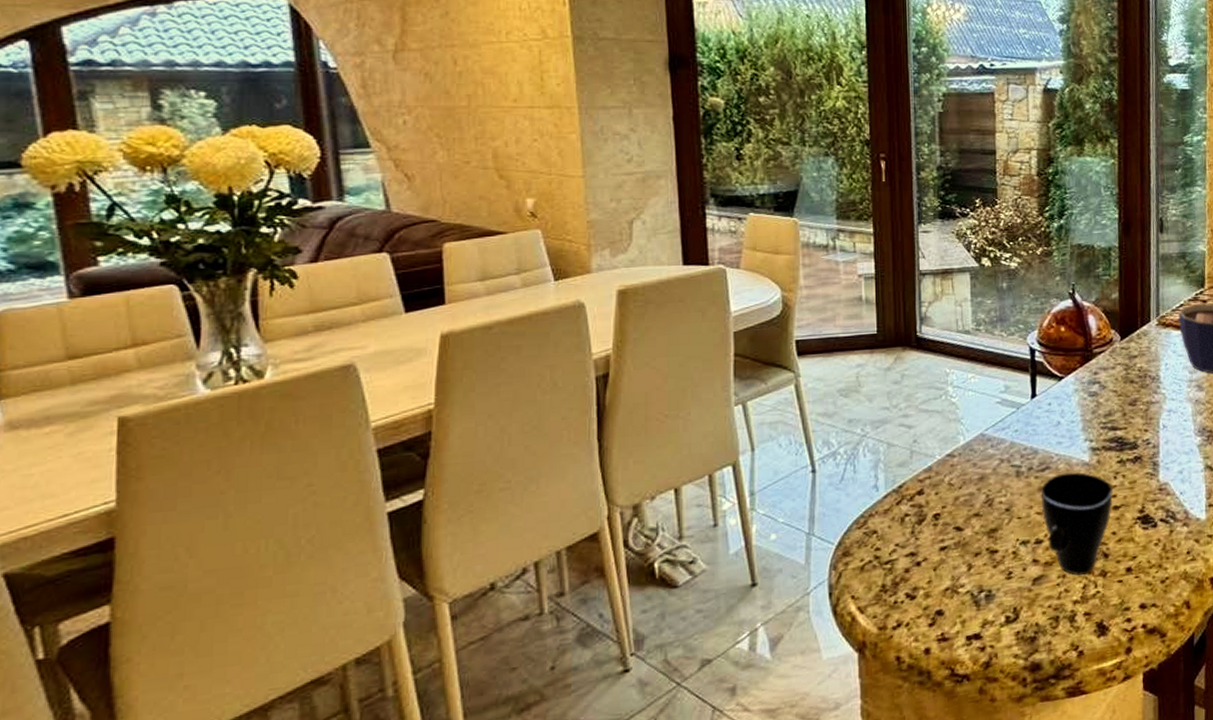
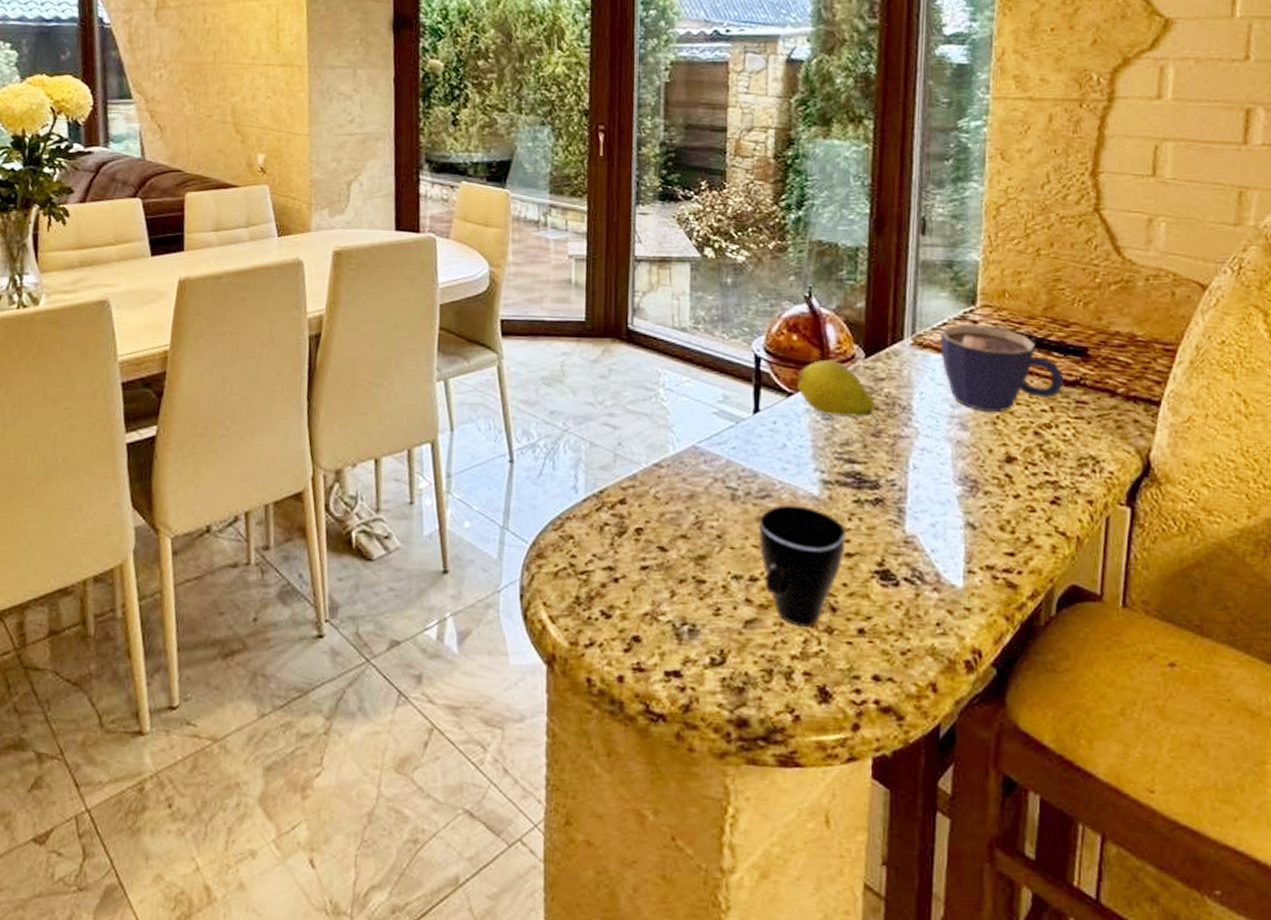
fruit: none [1066,345,1135,399] -> present [797,360,879,429]

